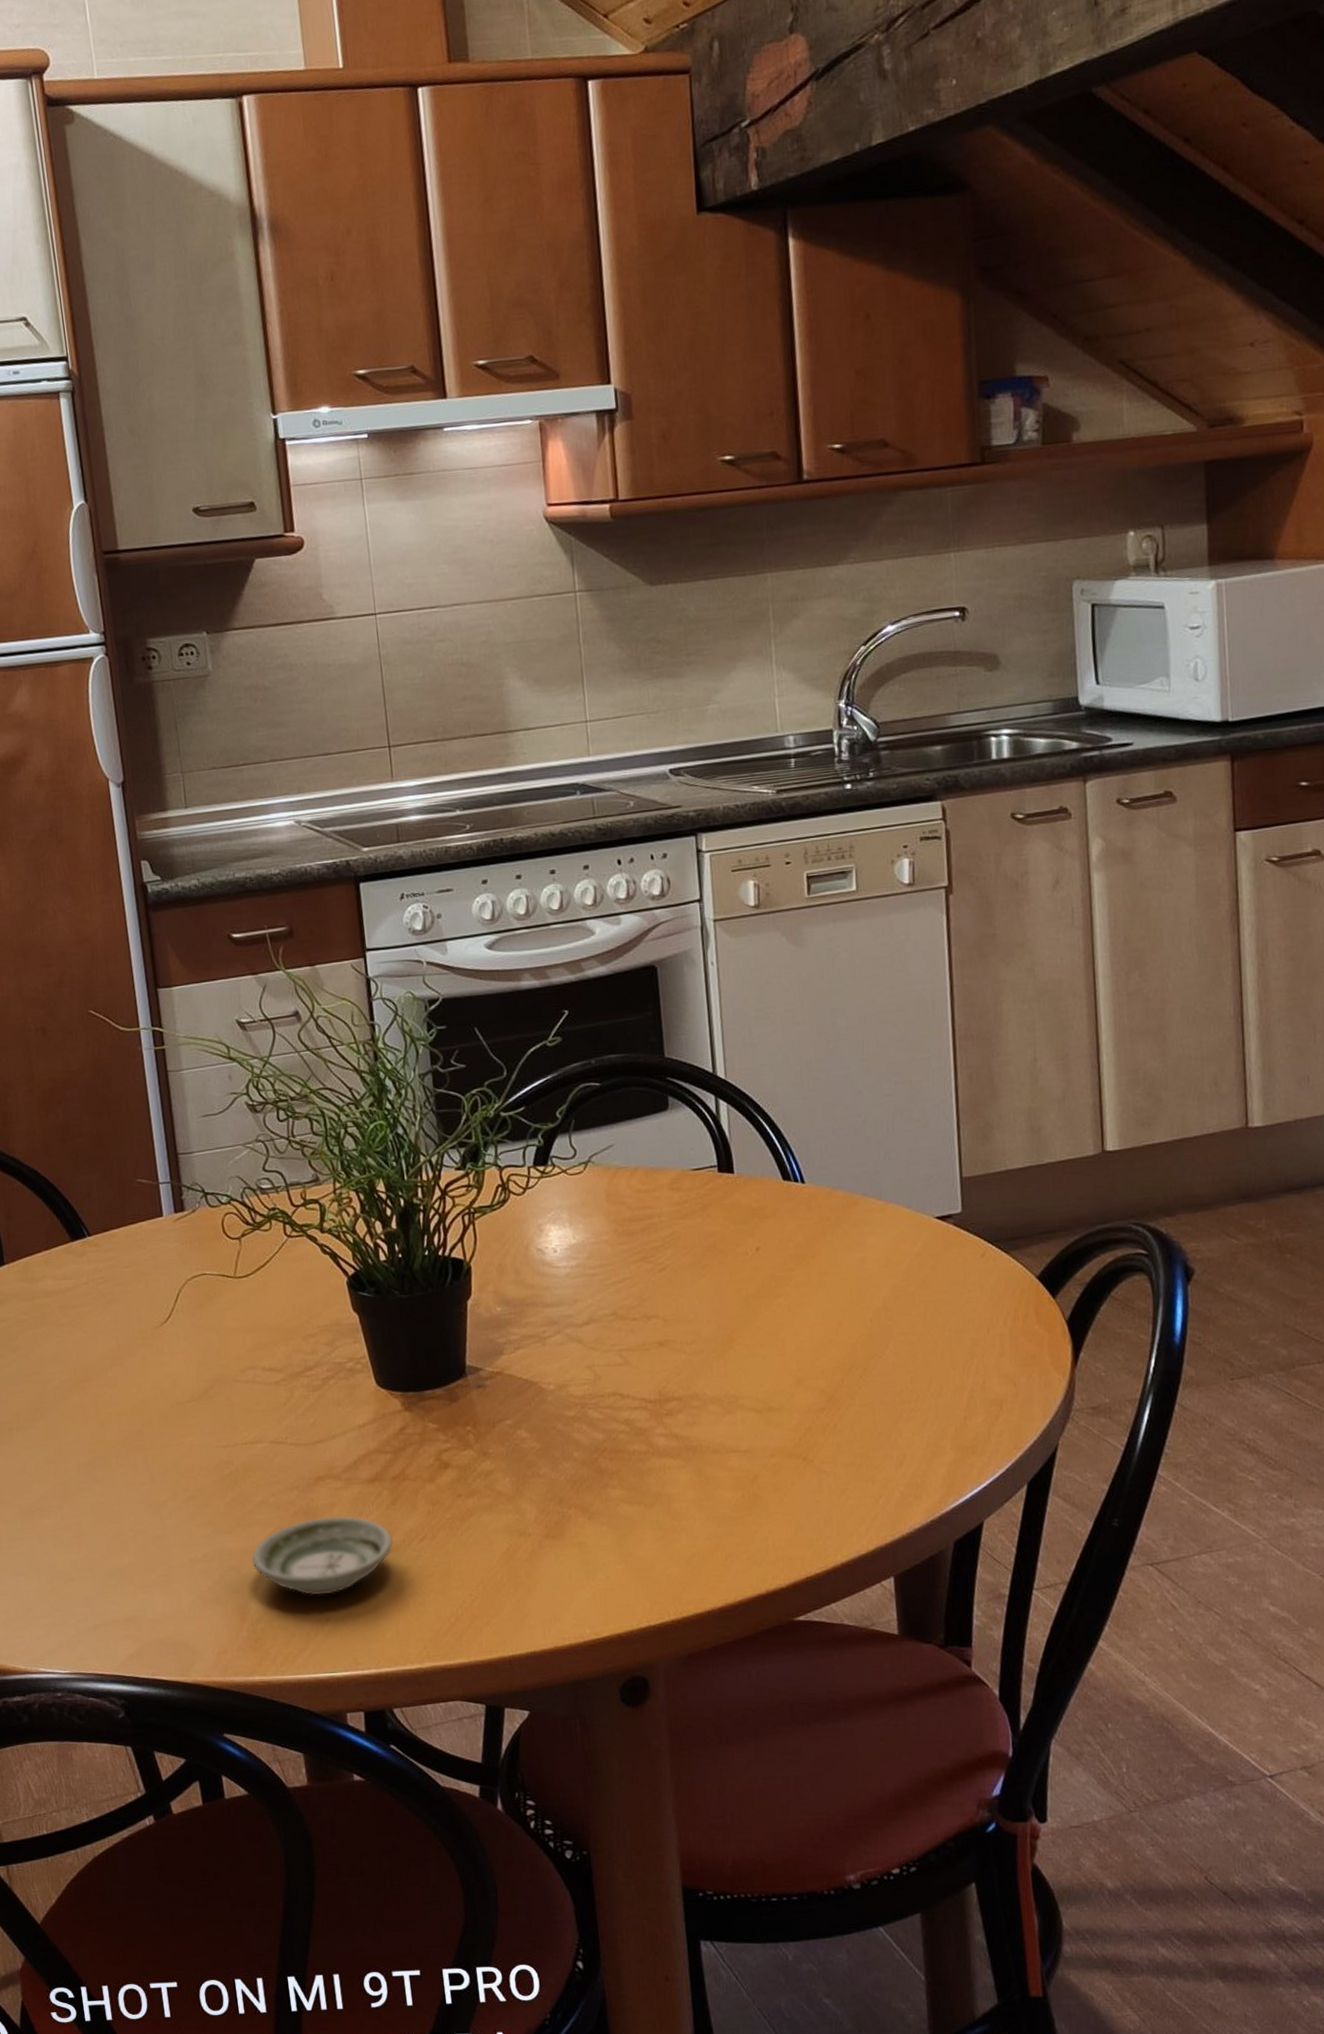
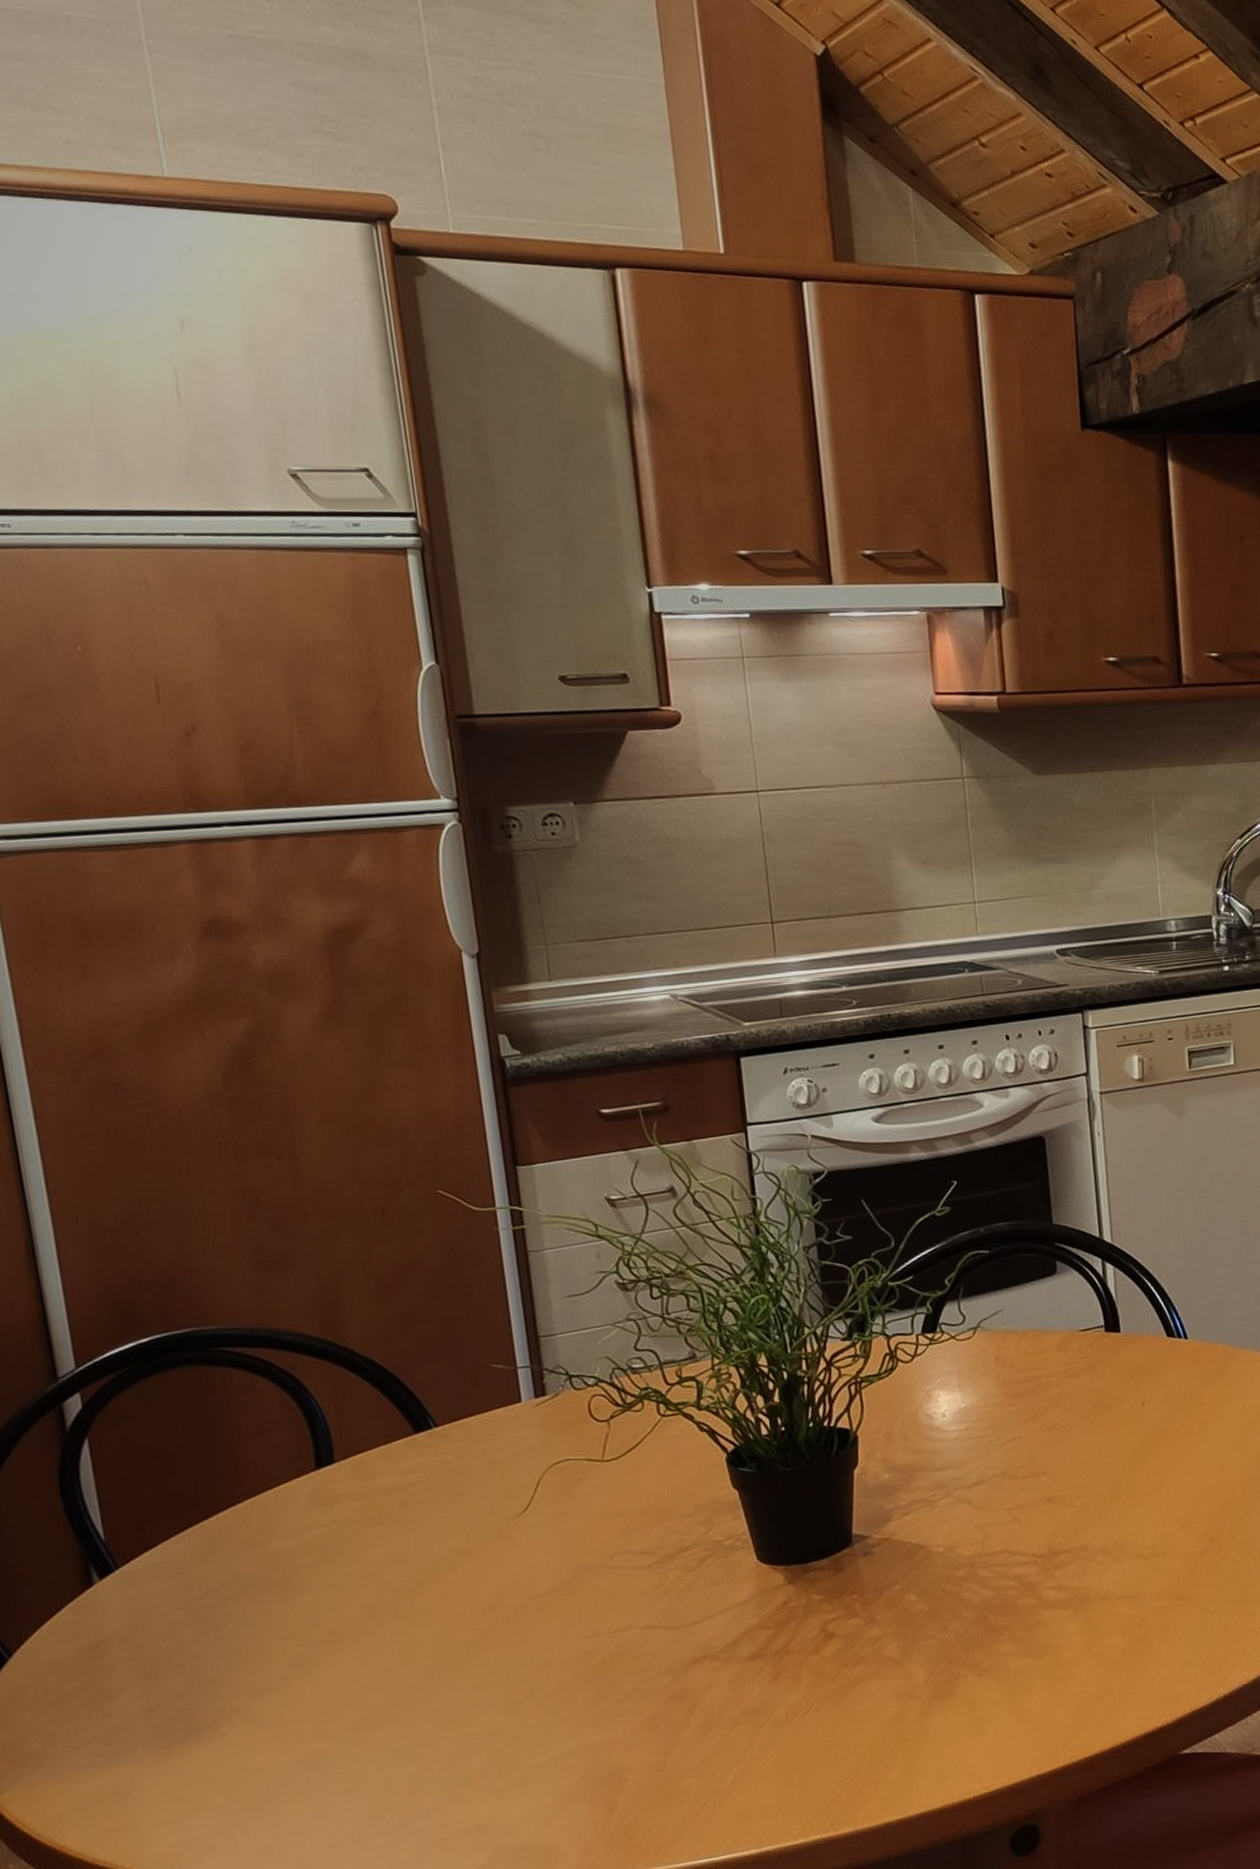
saucer: present [251,1516,393,1596] -> none [620,1696,775,1782]

